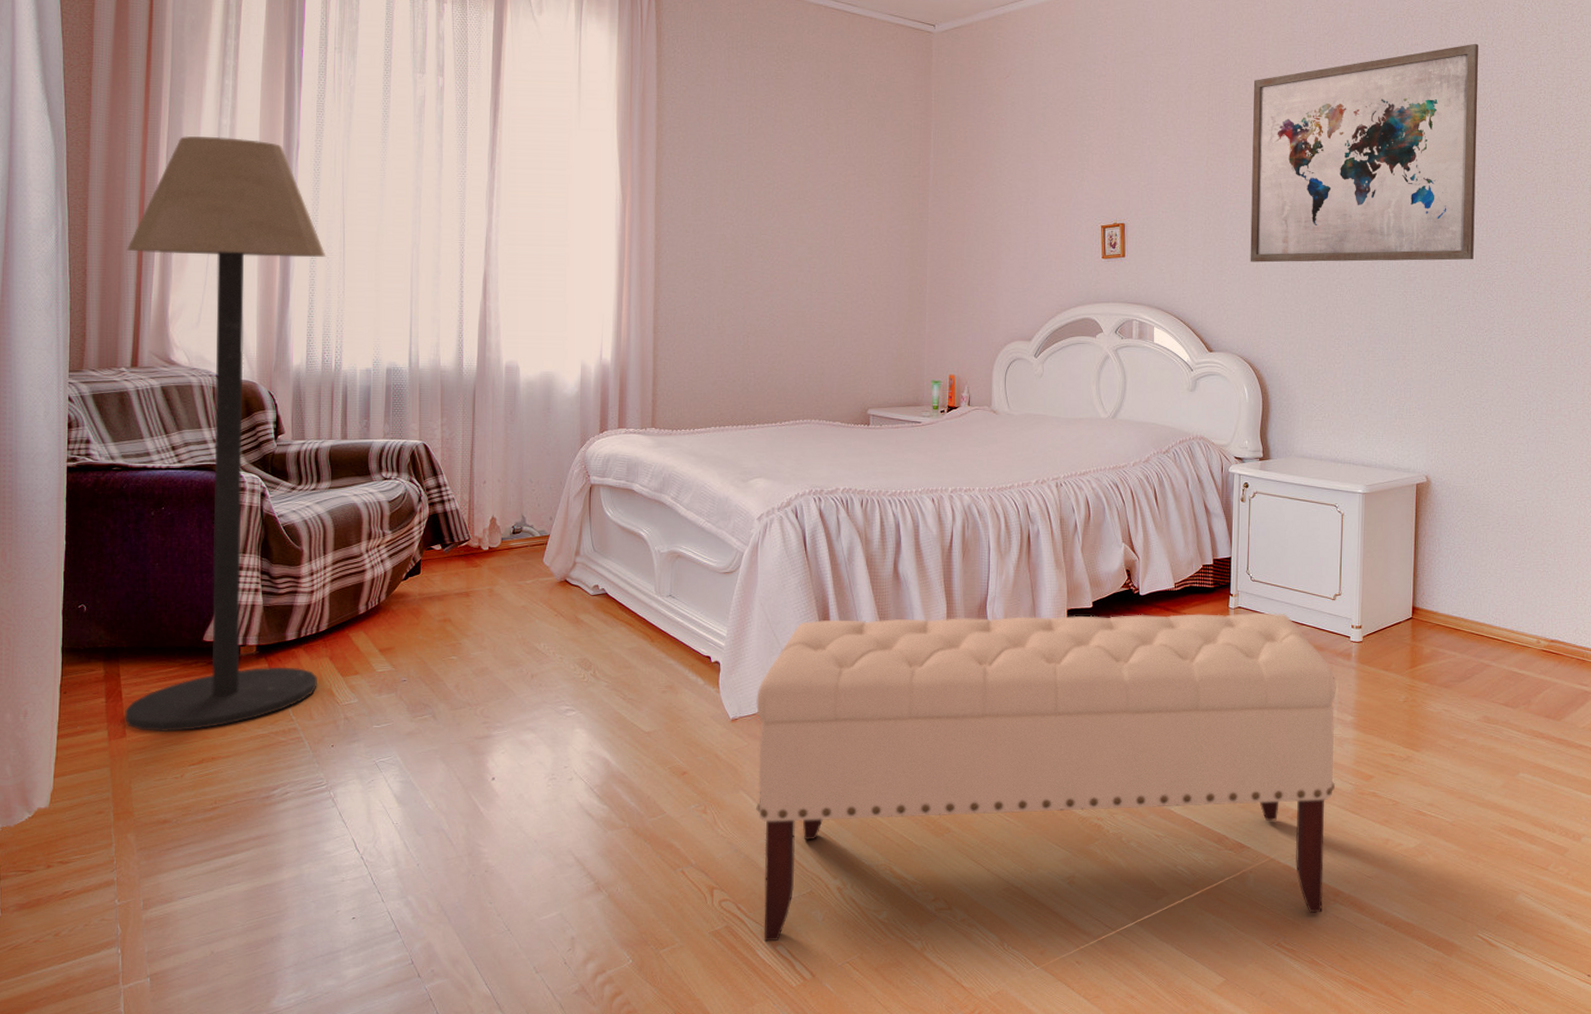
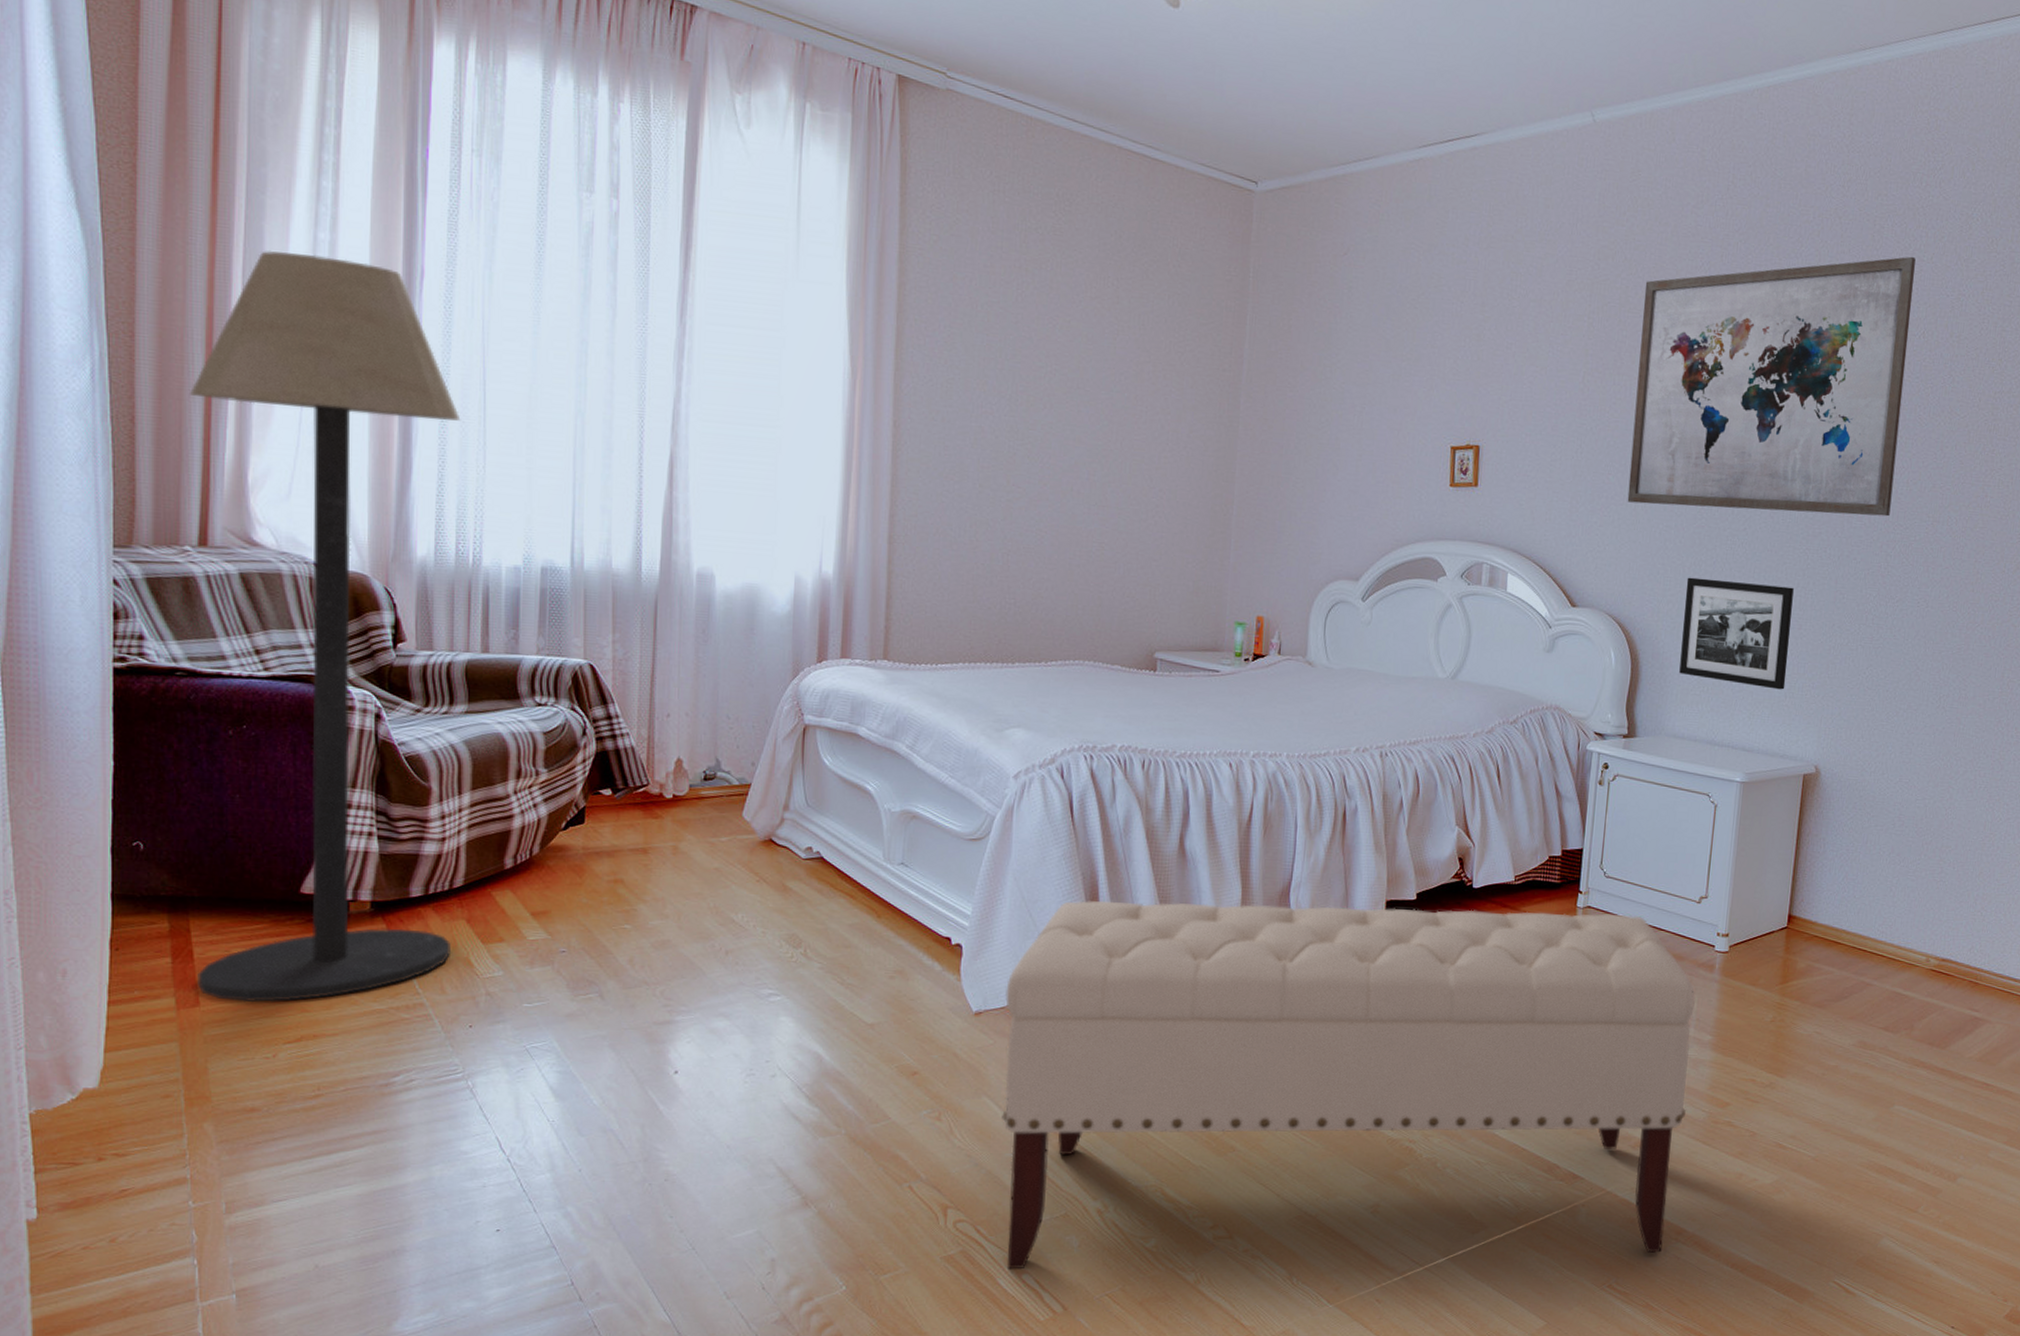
picture frame: none [1303,321,1396,412] -> present [1679,577,1794,690]

